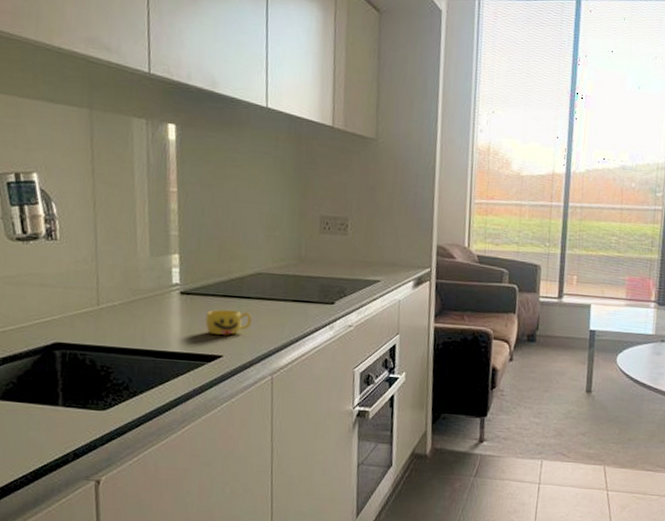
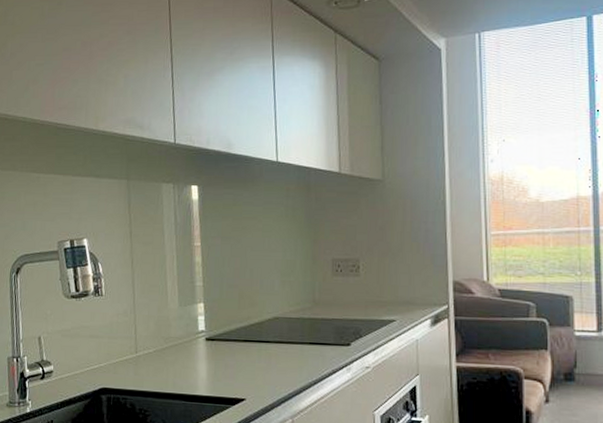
cup: present [205,309,252,335] -> none [228,353,272,379]

